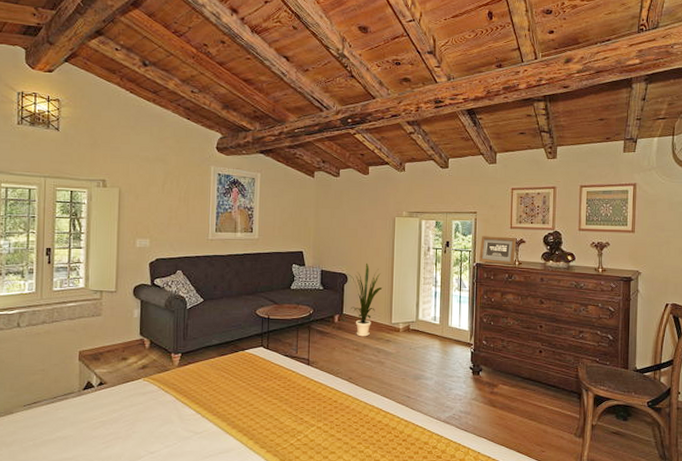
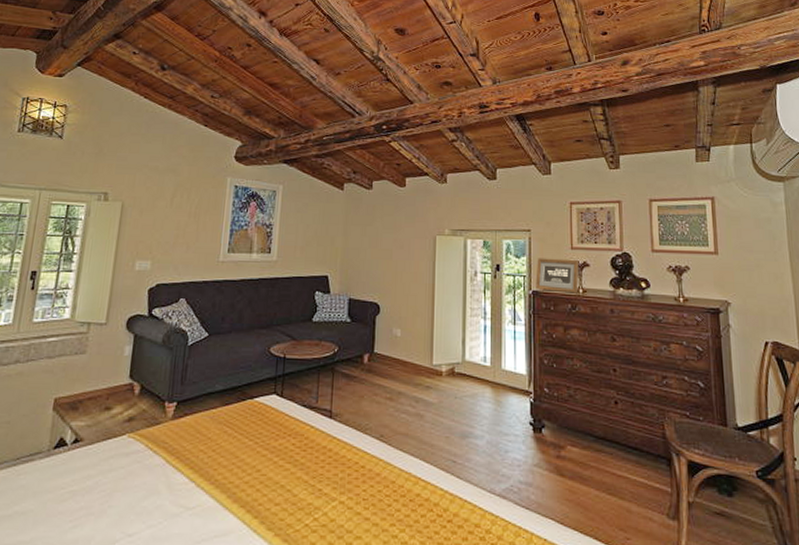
house plant: present [346,263,383,337] -> none [378,290,422,382]

